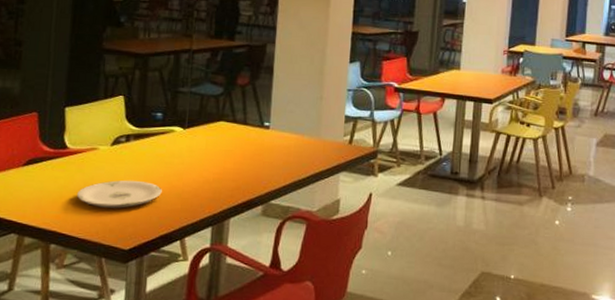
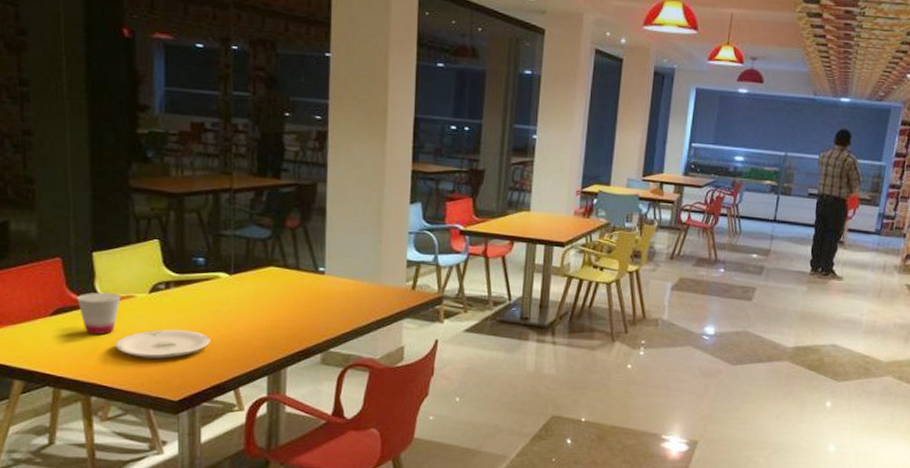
cup: none [47,144,86,185] -> present [77,292,121,335]

